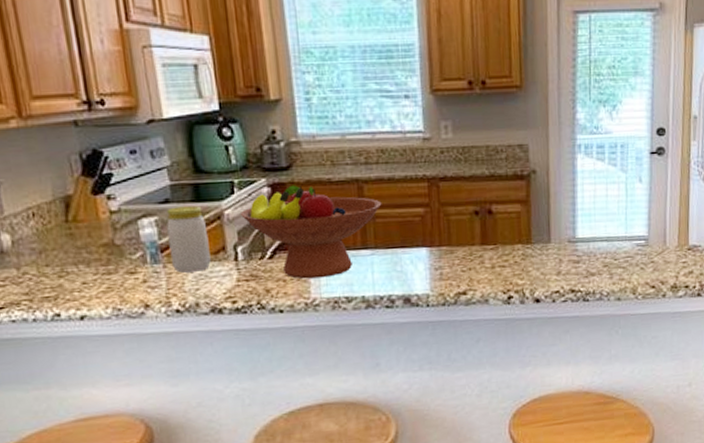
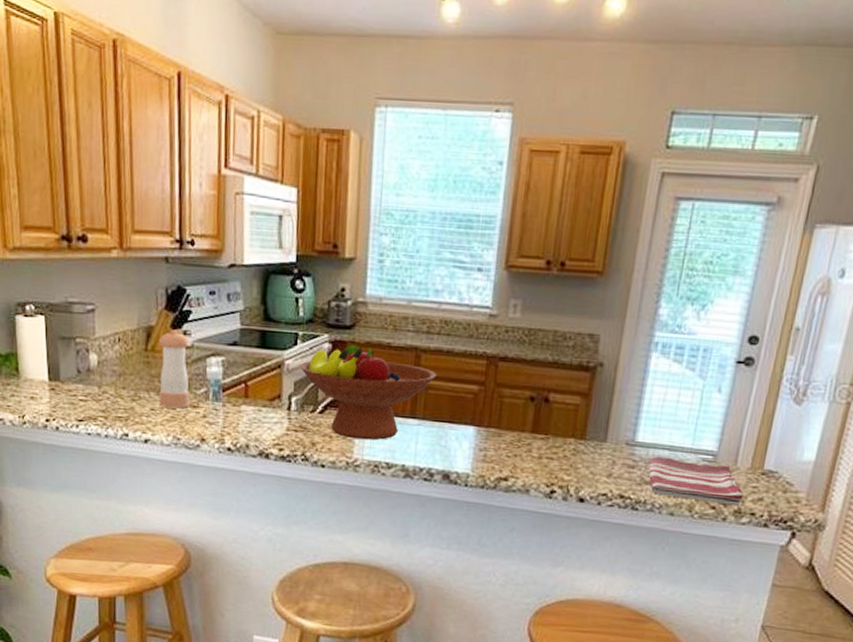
pepper shaker: none [80,195,127,279] -> present [159,329,190,409]
jar: present [166,205,211,273] -> none [230,350,268,415]
dish towel: none [591,246,676,283] -> present [648,456,743,506]

